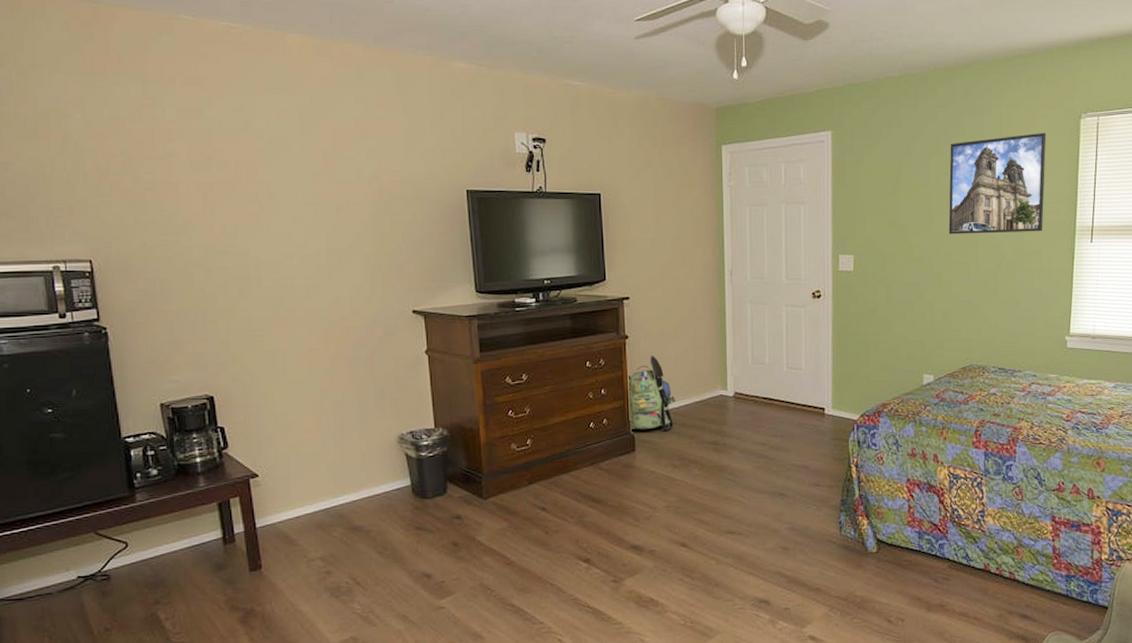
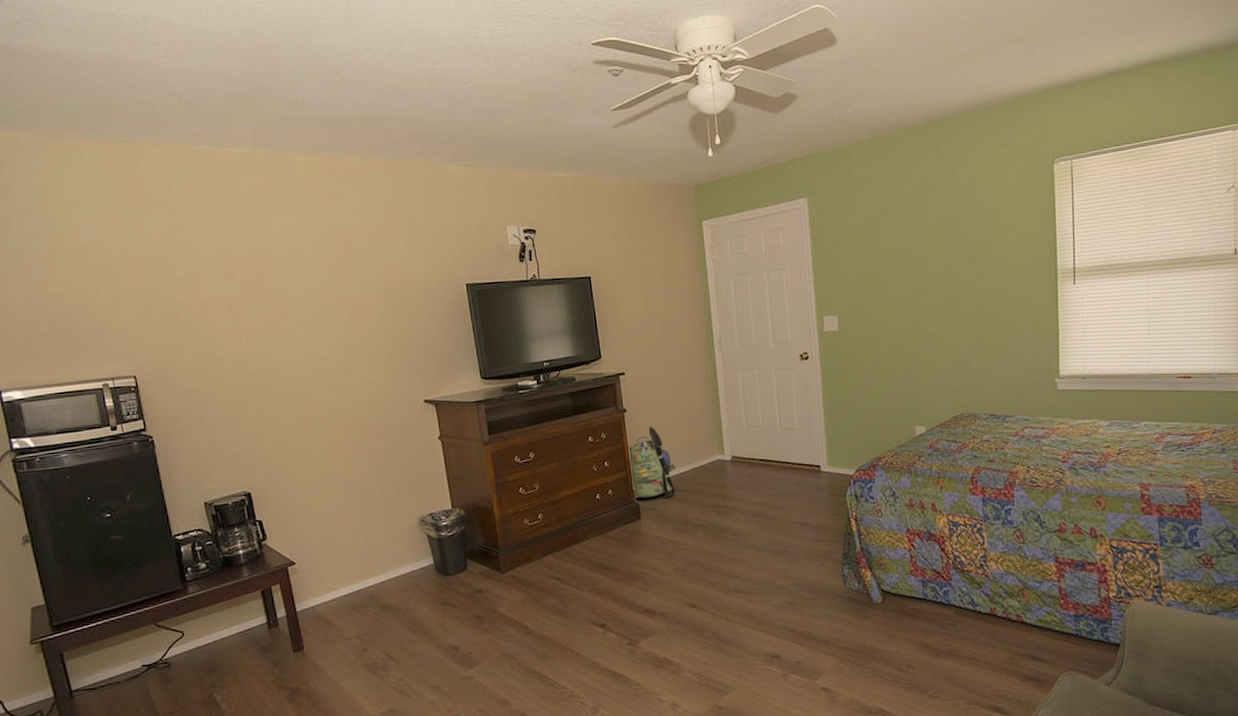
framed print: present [948,132,1047,234] -> none [924,180,1024,288]

